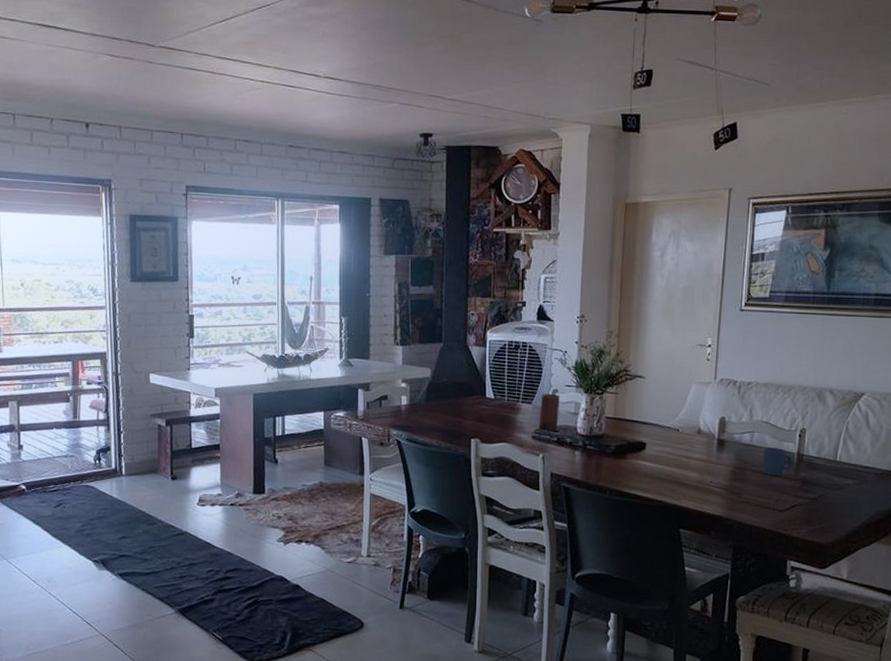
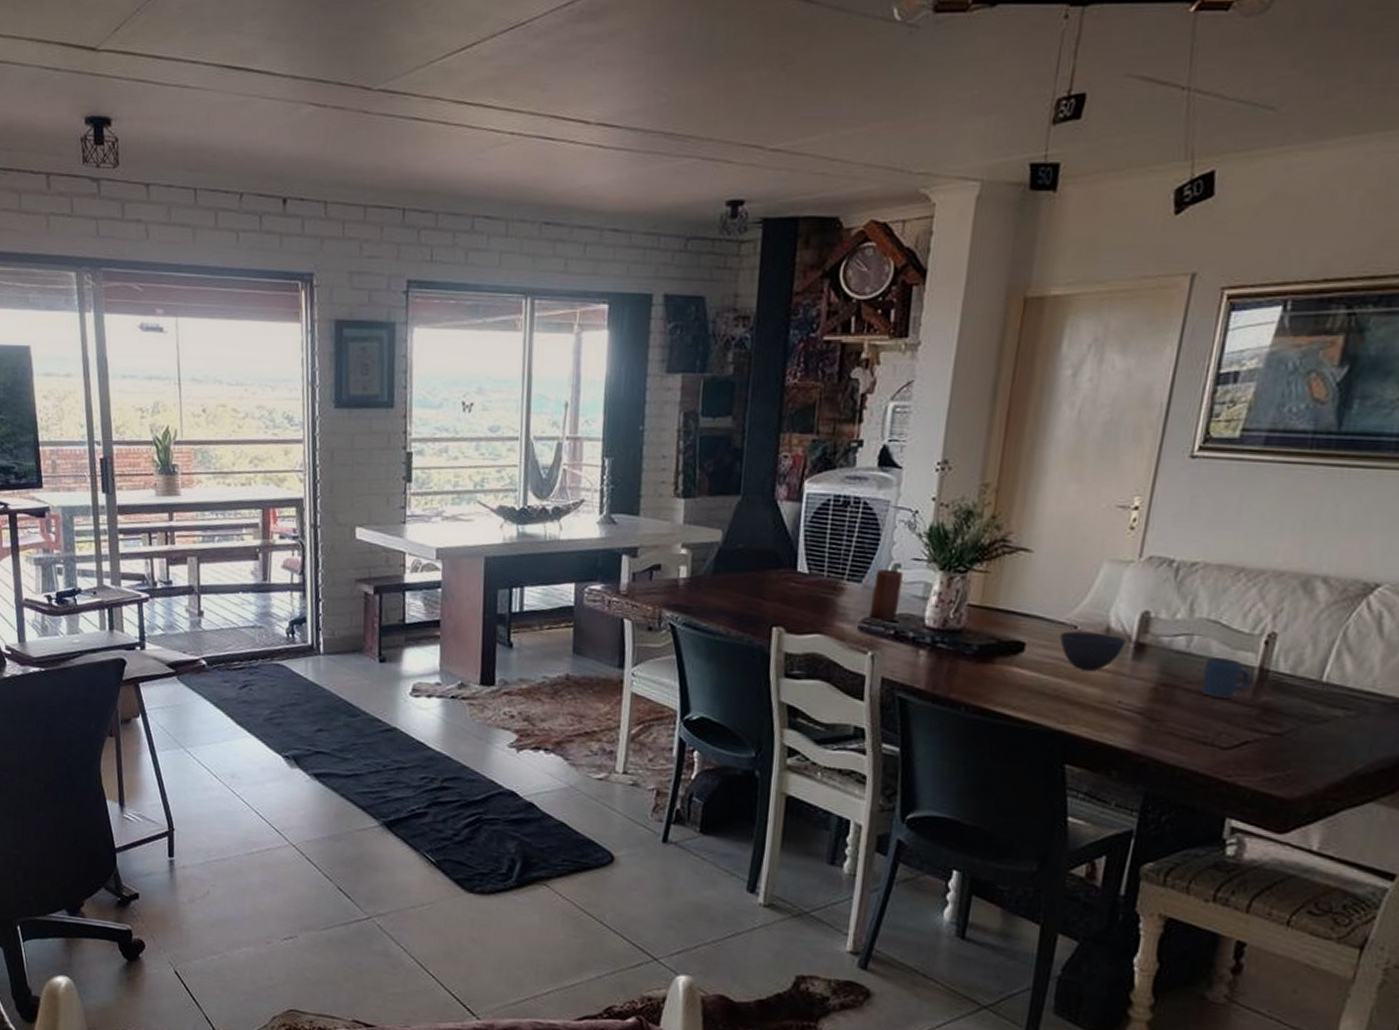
bowl: none [669,433,712,460] -> present [1060,630,1126,671]

